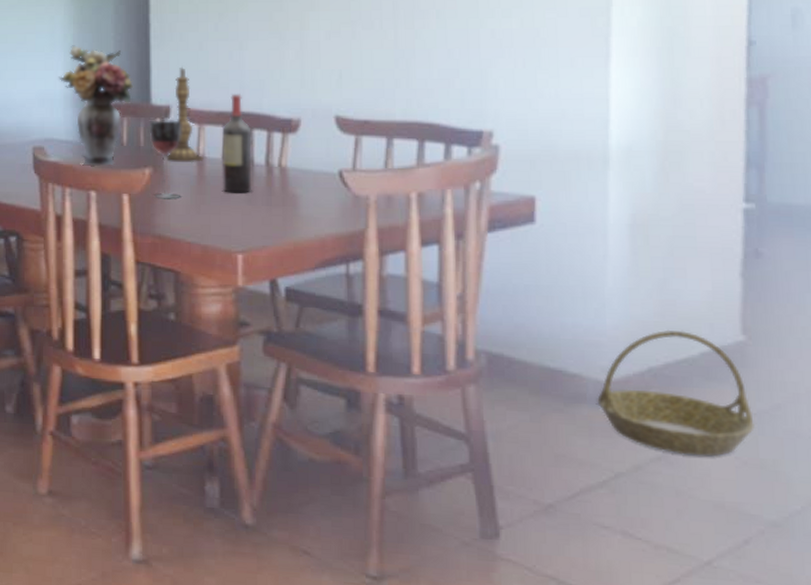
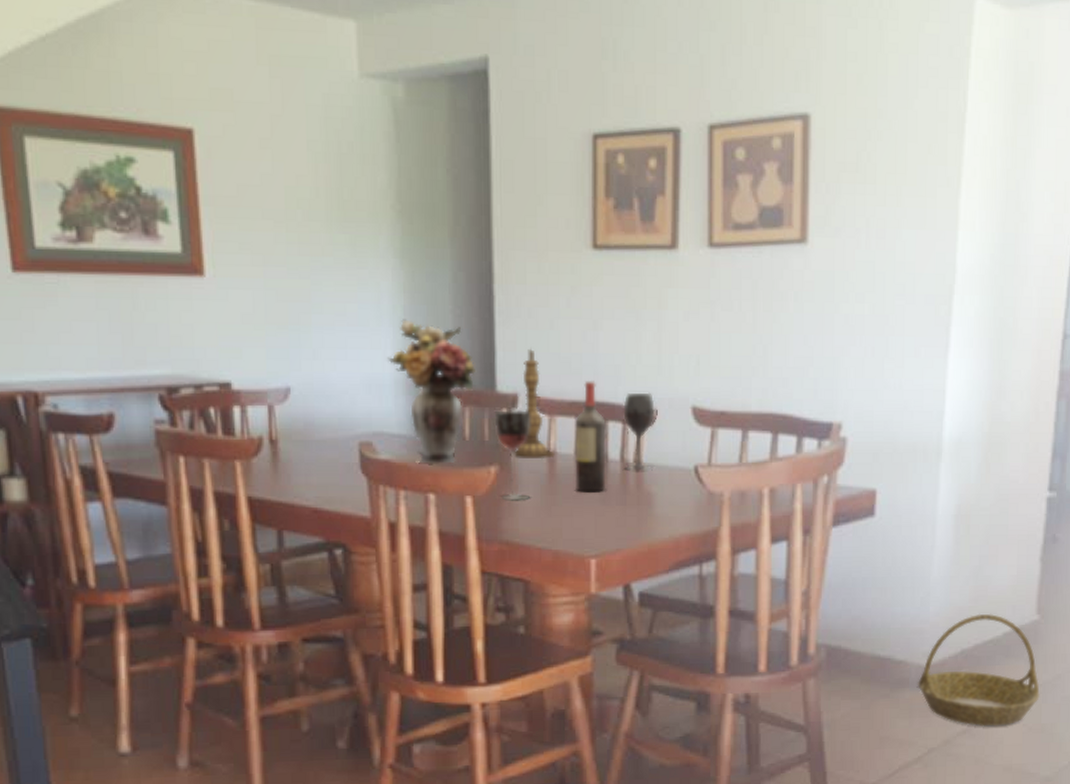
wine glass: none [268,103,299,176] -> present [623,392,655,472]

